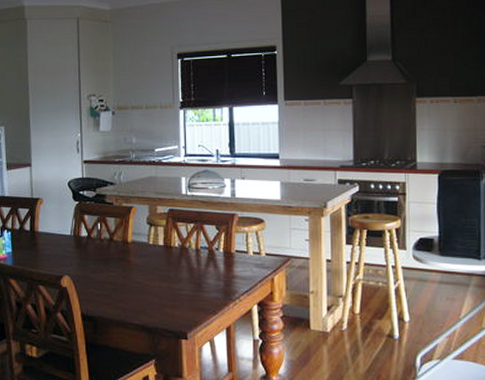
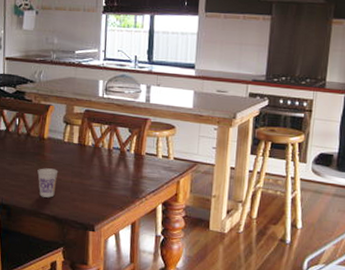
cup: none [123,274,145,306] -> present [37,168,59,198]

